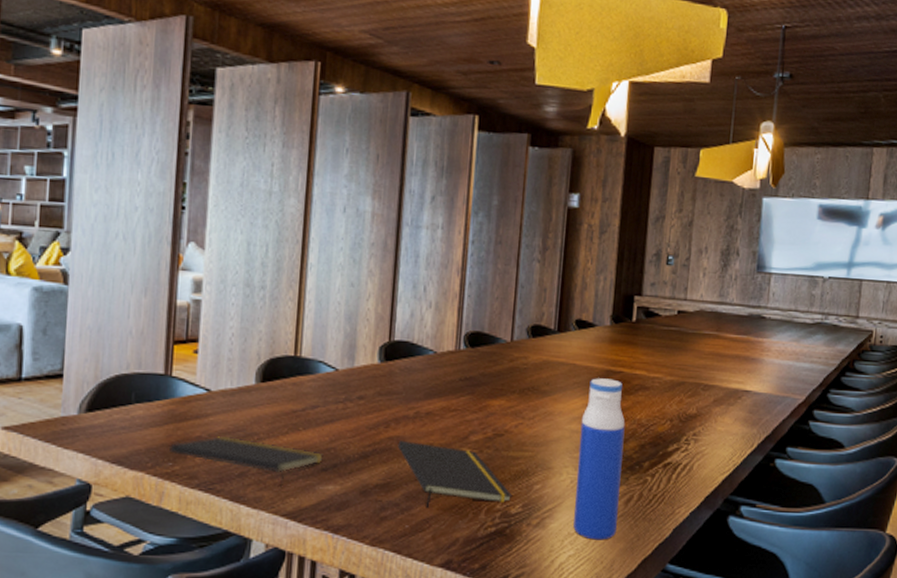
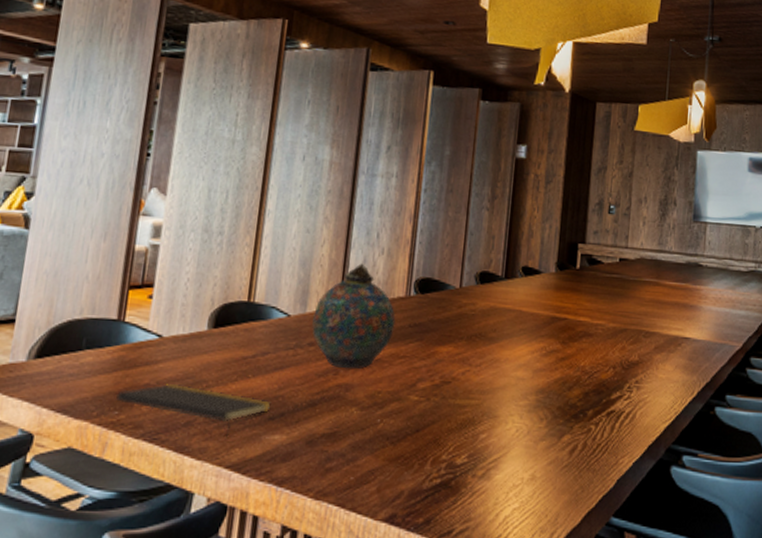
snuff bottle: none [361,317,446,422] -> present [312,263,396,369]
notepad: present [397,441,513,509] -> none [346,389,459,460]
water bottle: present [573,378,625,540] -> none [518,324,570,492]

